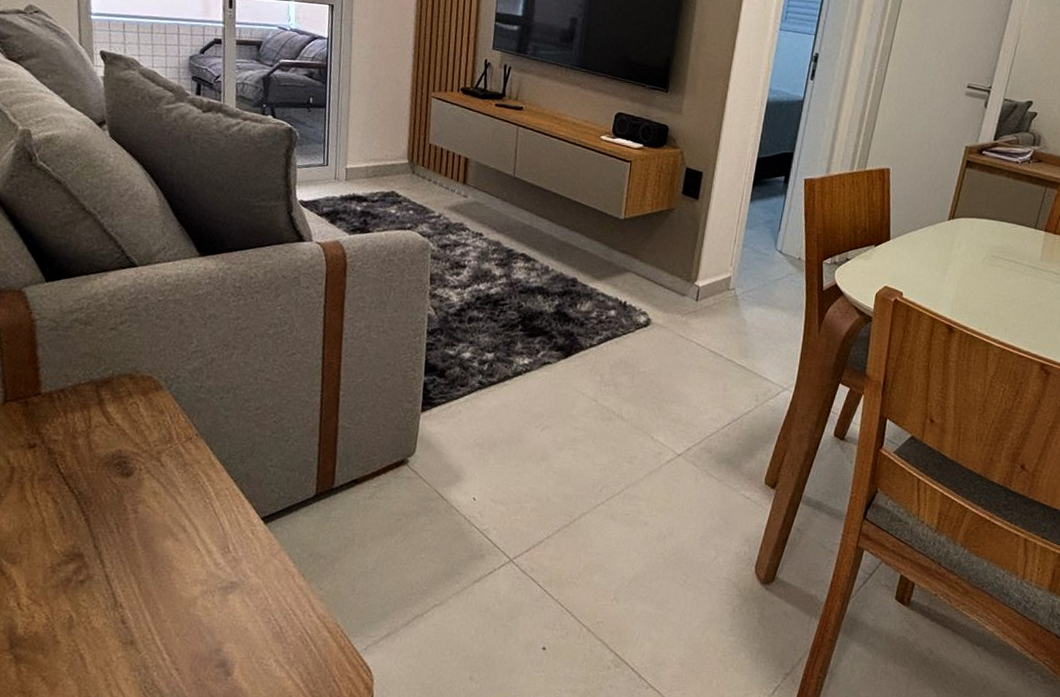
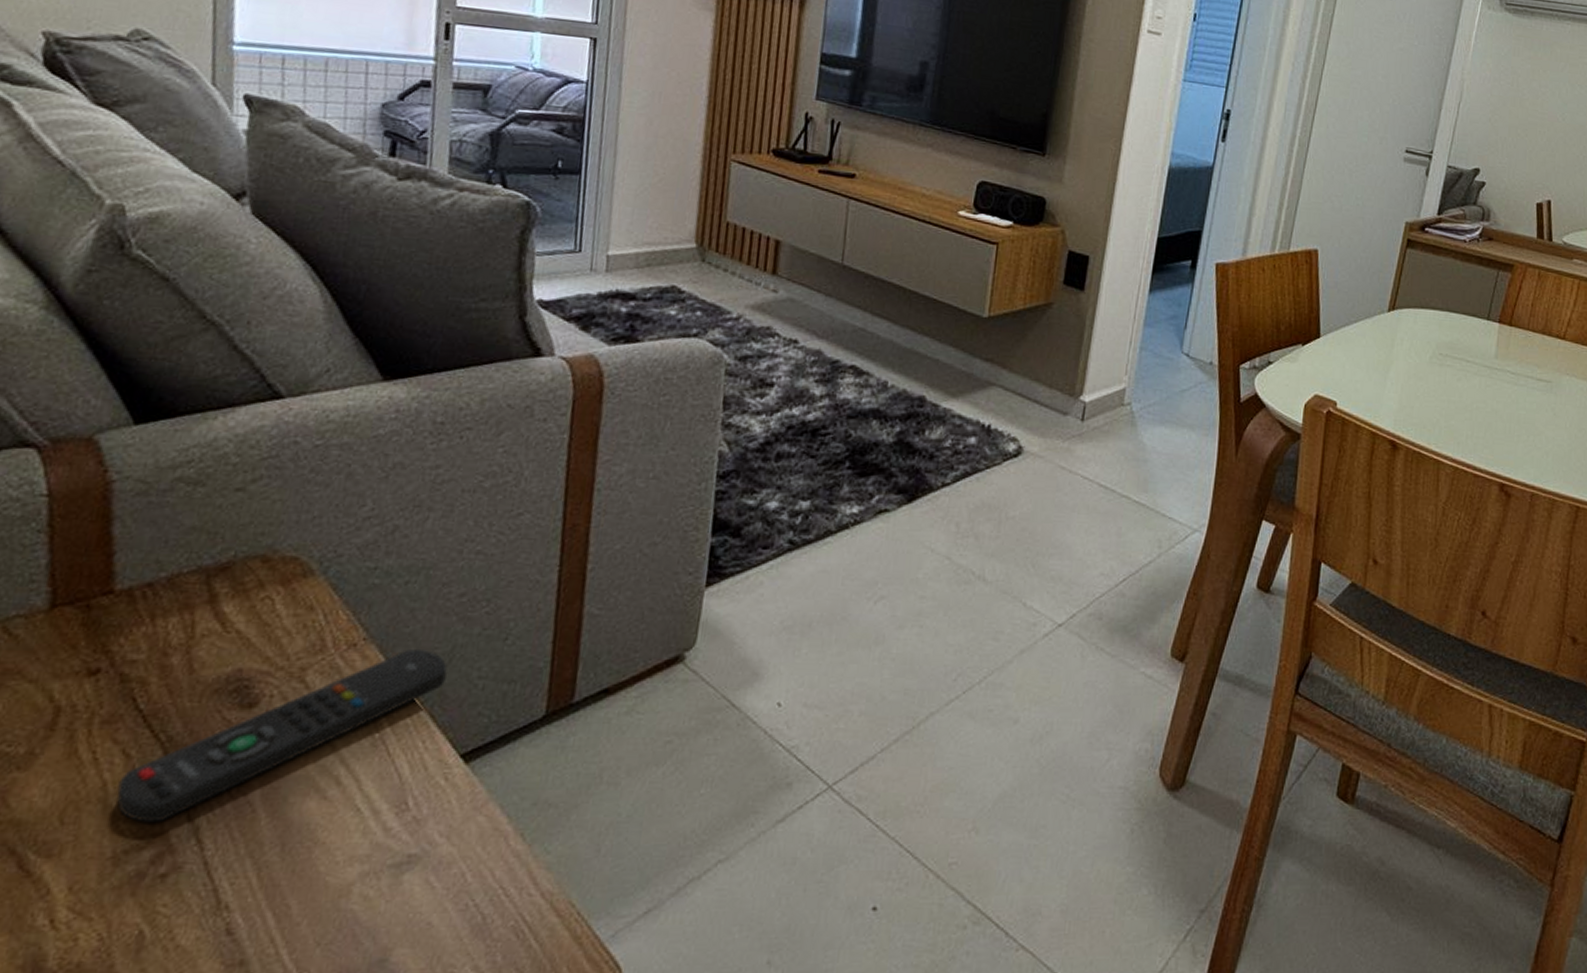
remote control: none [51,443,251,547] -> present [117,648,448,823]

